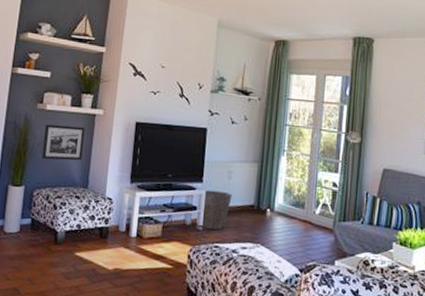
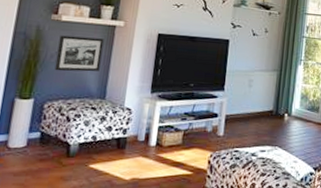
waste bin: present [198,189,232,230] -> none [218,97,253,135]

